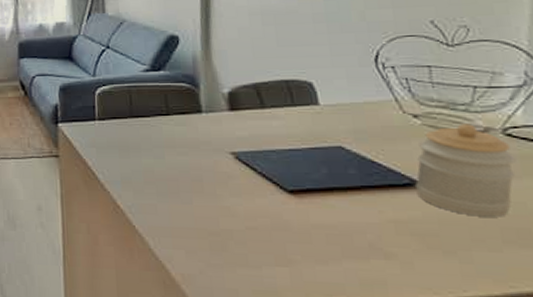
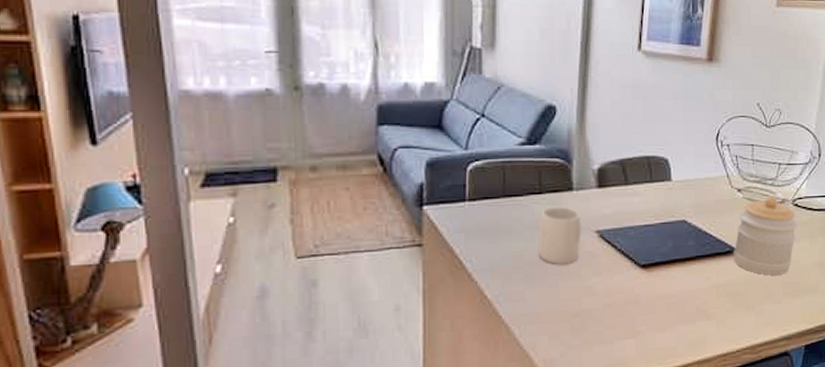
mug: none [167,128,215,182] -> present [538,206,581,264]

